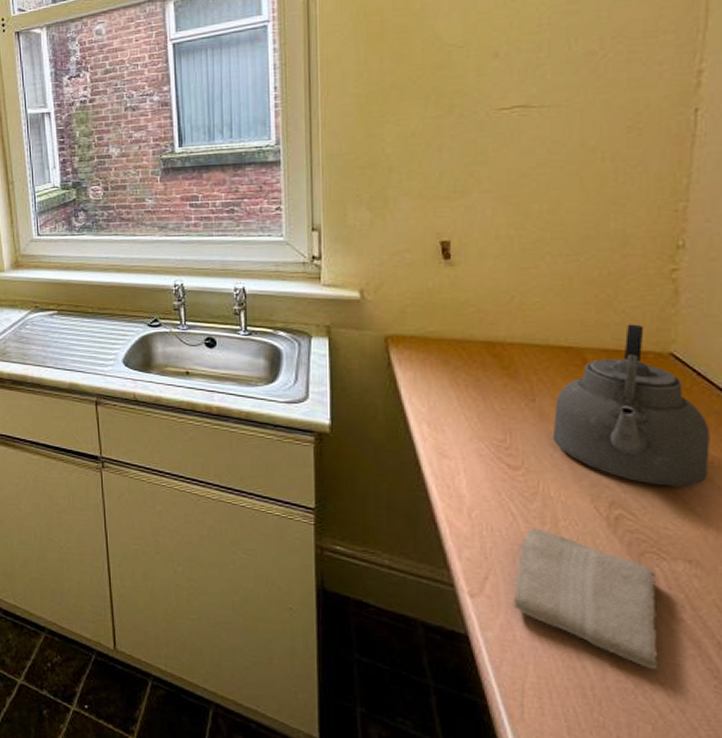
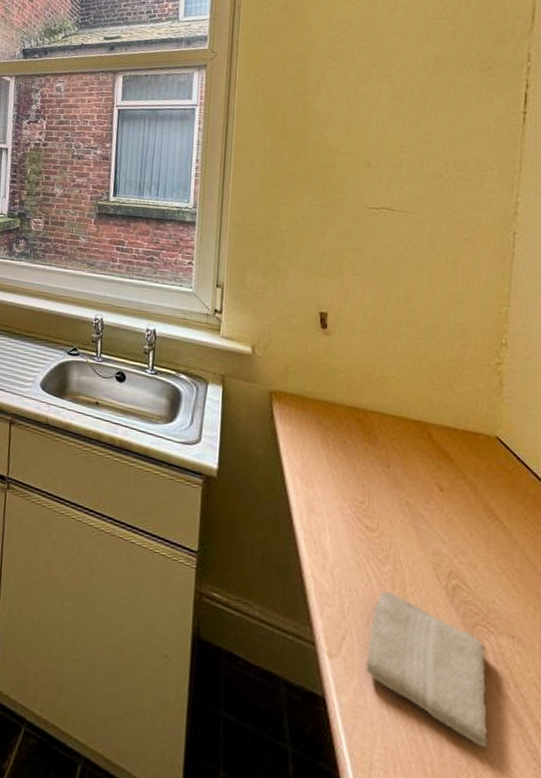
kettle: present [552,324,710,487] -> none [403,406,528,563]

